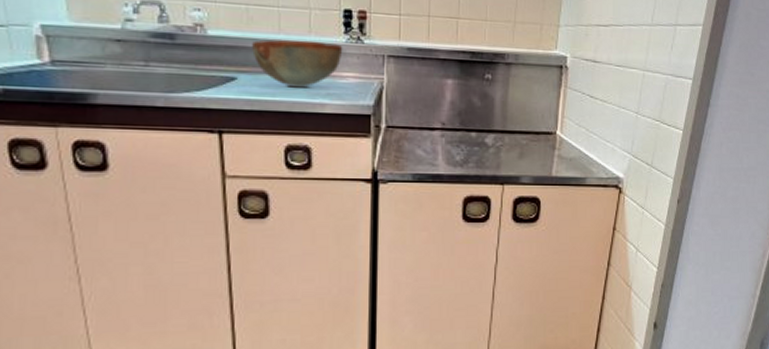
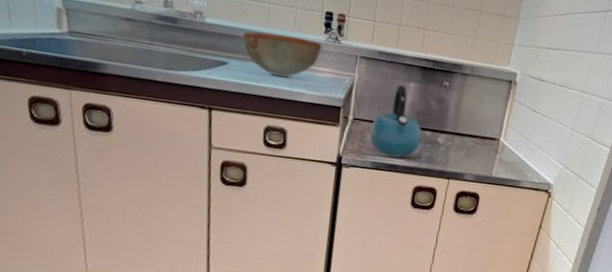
kettle: none [406,82,467,166] -> present [369,84,422,158]

